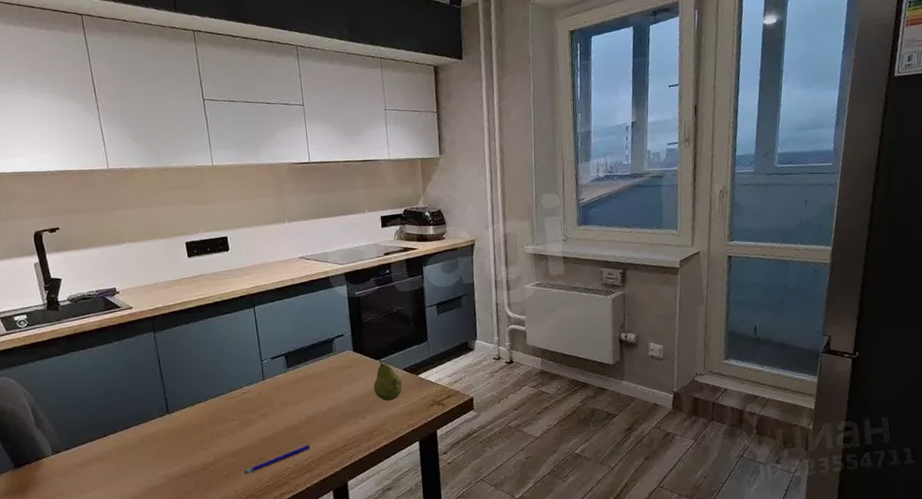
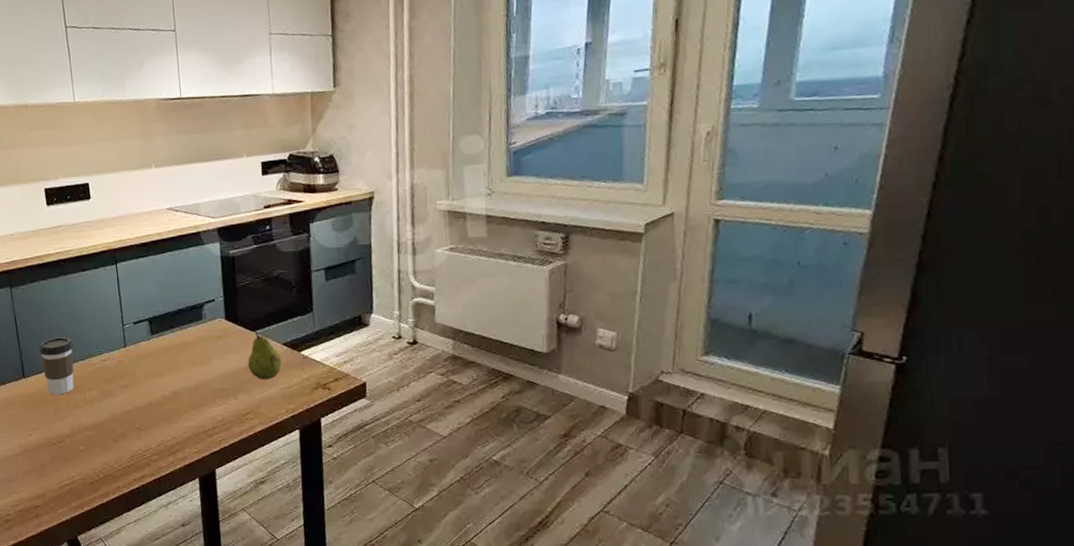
coffee cup: none [182,374,217,428] -> present [39,337,74,395]
pen: present [244,445,311,474] -> none [103,423,175,451]

